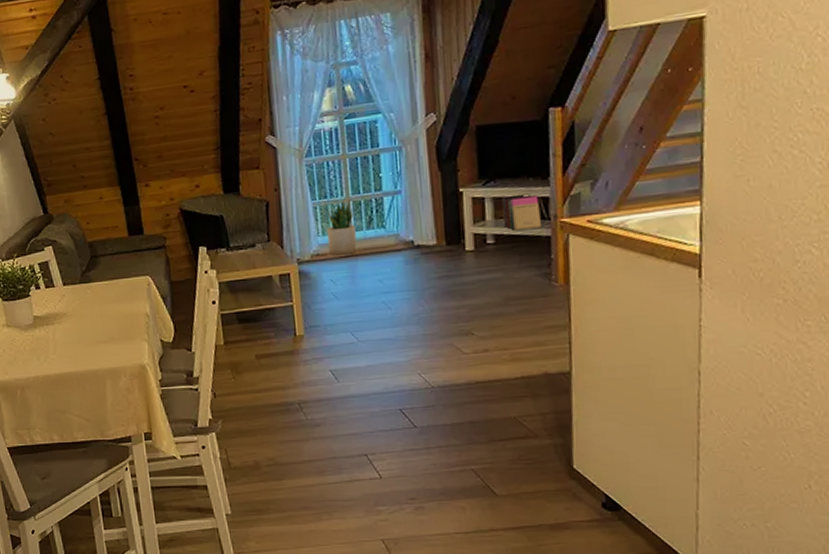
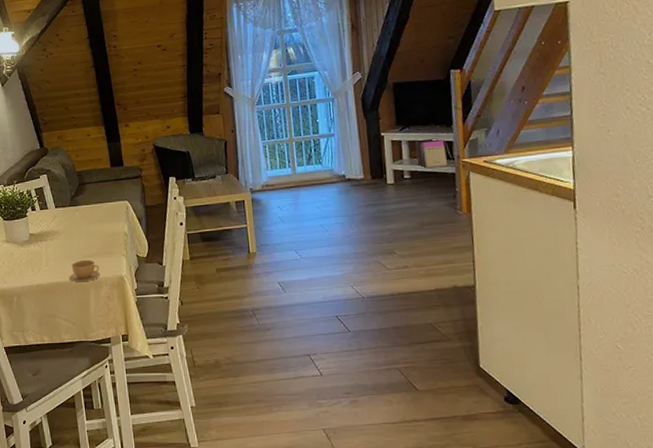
teacup: none [81,345,118,372] -> present [69,259,101,282]
planter: present [326,200,357,256] -> none [274,140,299,186]

